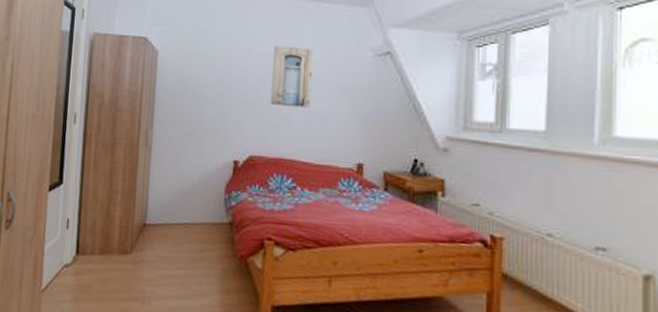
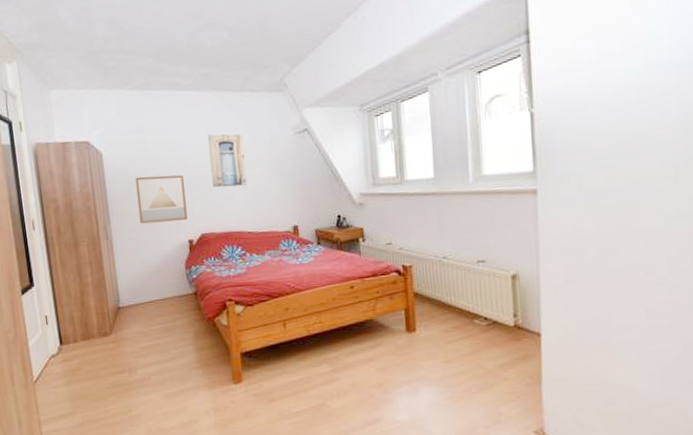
wall art: none [184,82,241,137] -> present [135,175,188,224]

